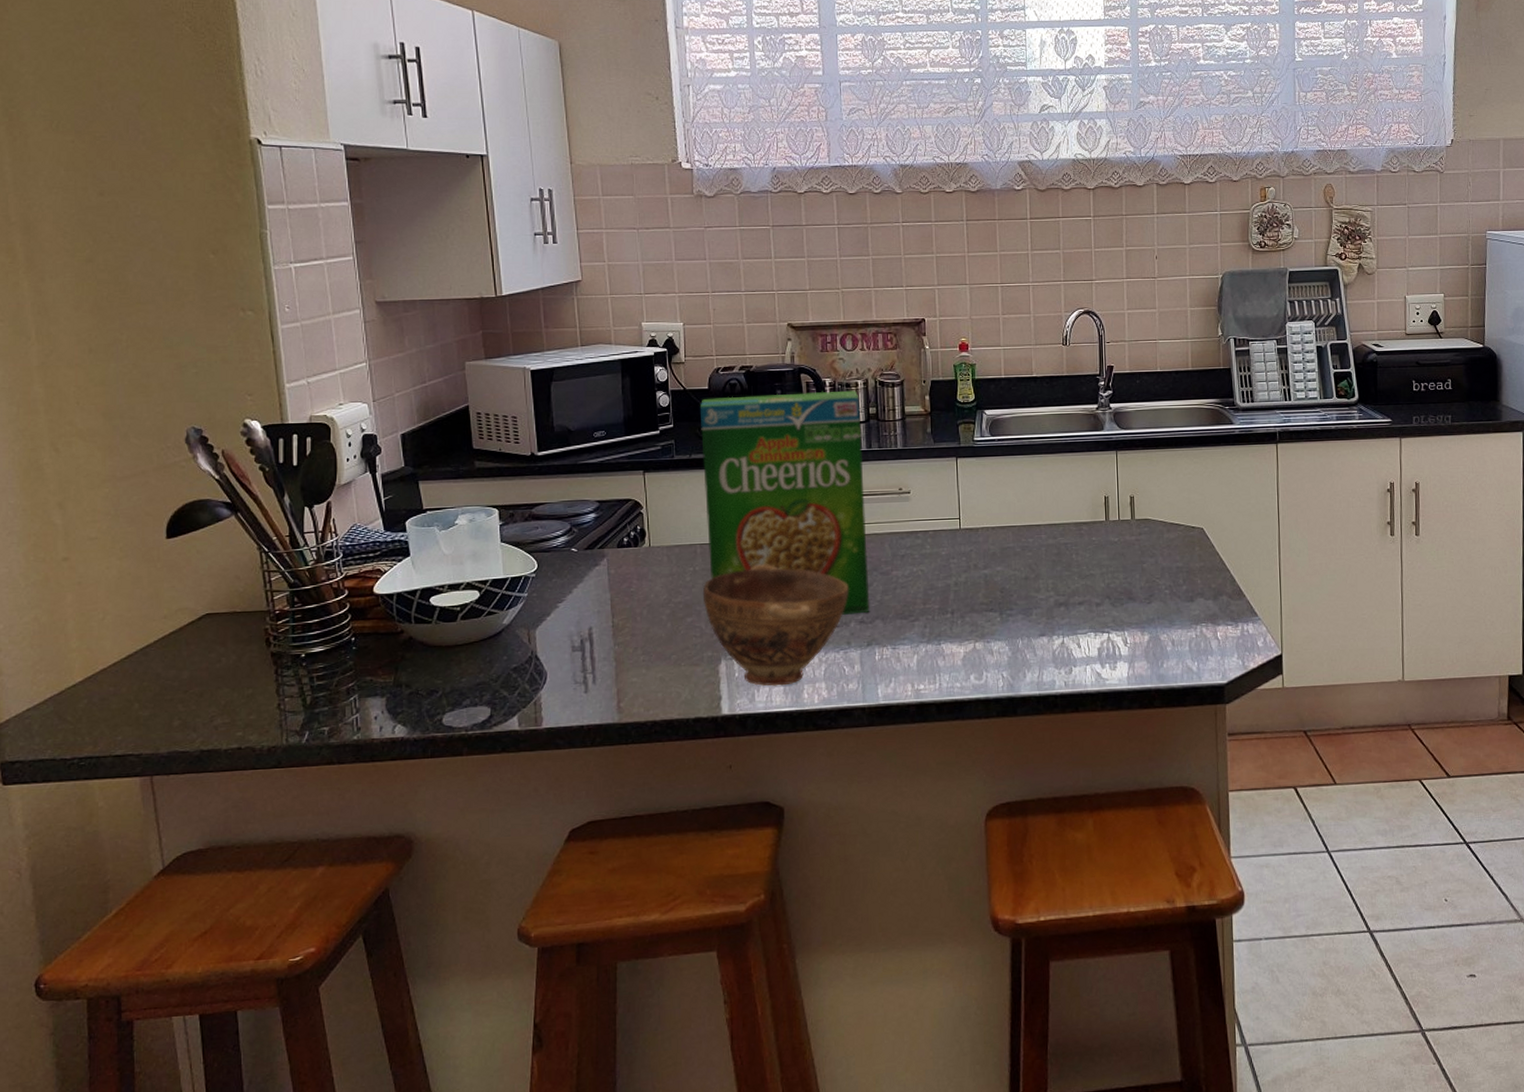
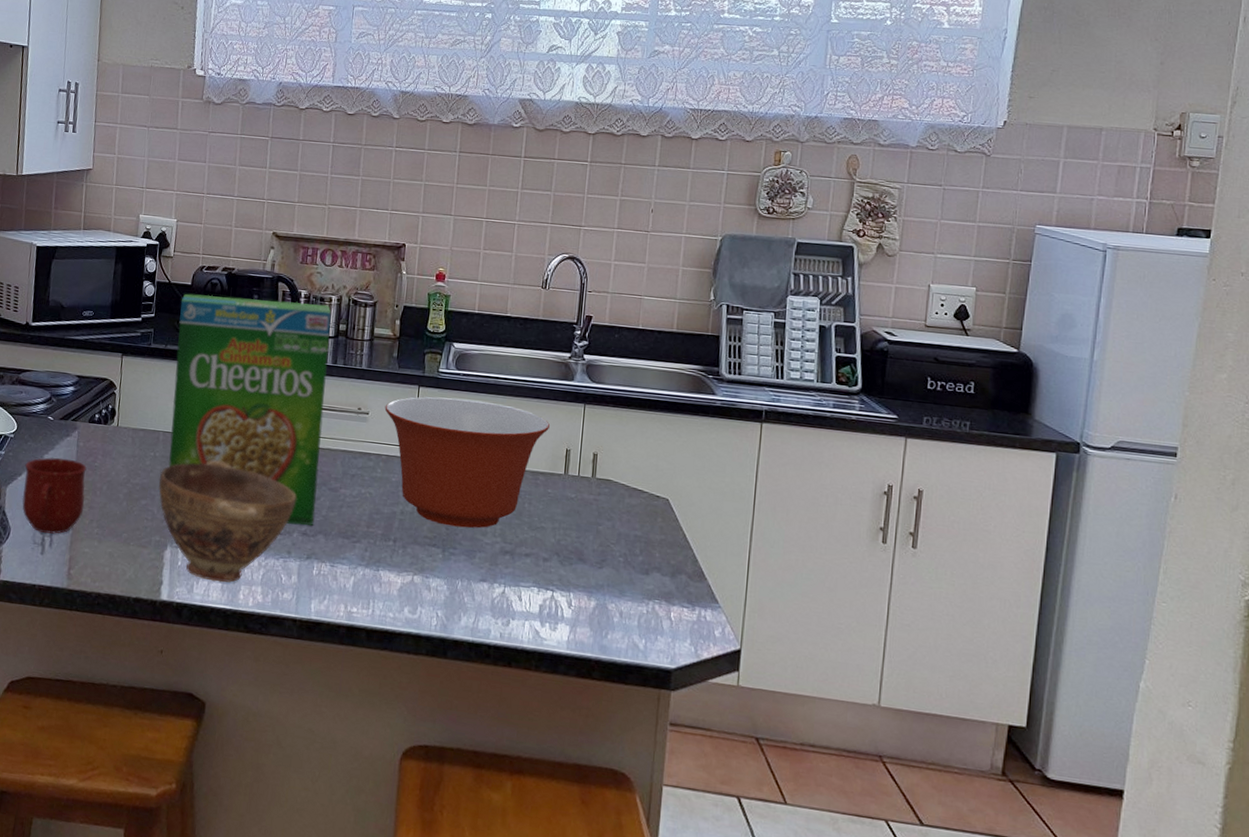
mug: none [553,589,625,671] -> present [22,457,87,534]
mixing bowl: none [925,463,1086,589] -> present [384,397,550,528]

